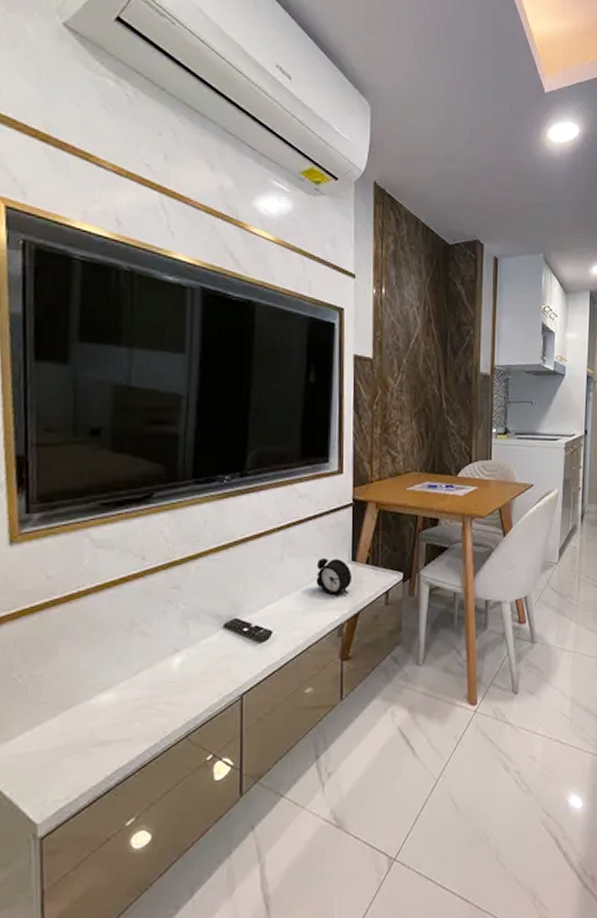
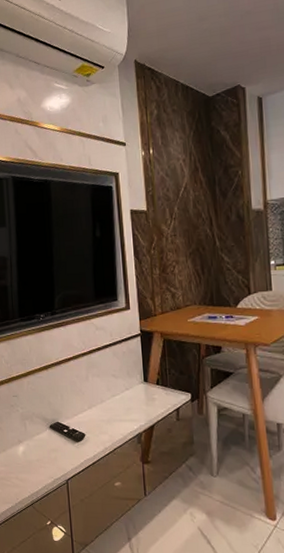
alarm clock: present [316,558,351,595] -> none [115,379,145,409]

